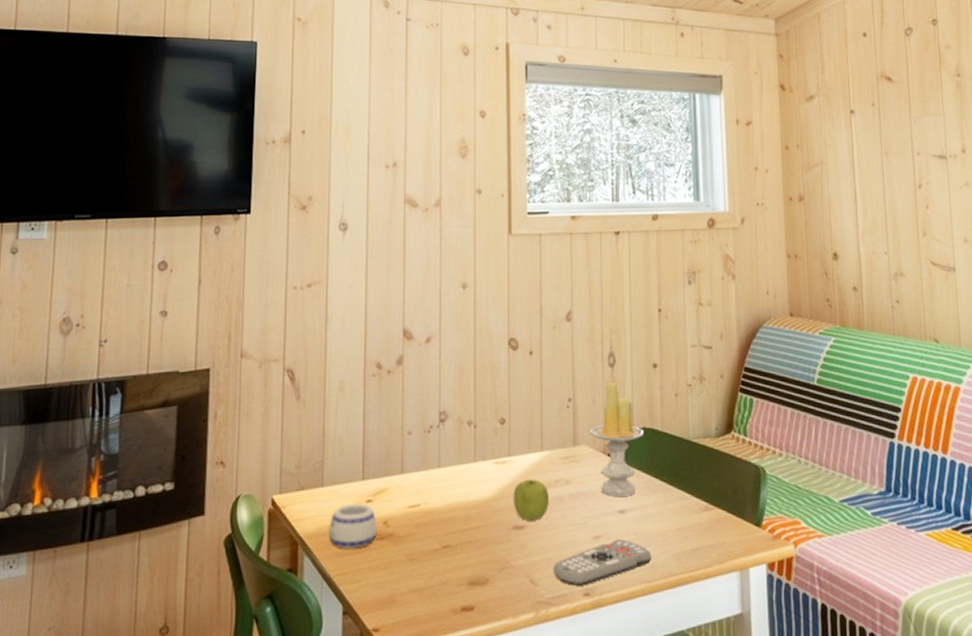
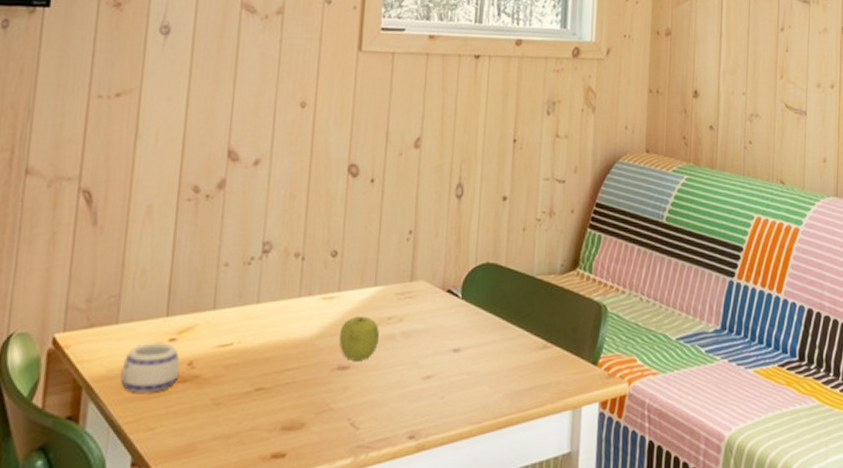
remote control: present [553,539,652,586] -> none [376,379,484,429]
candle: present [589,382,644,496] -> none [429,214,487,334]

